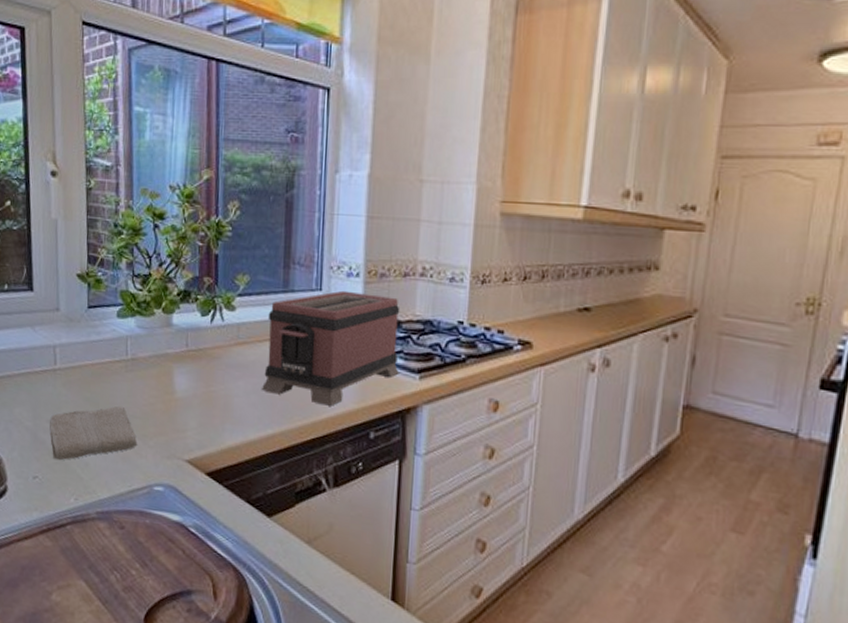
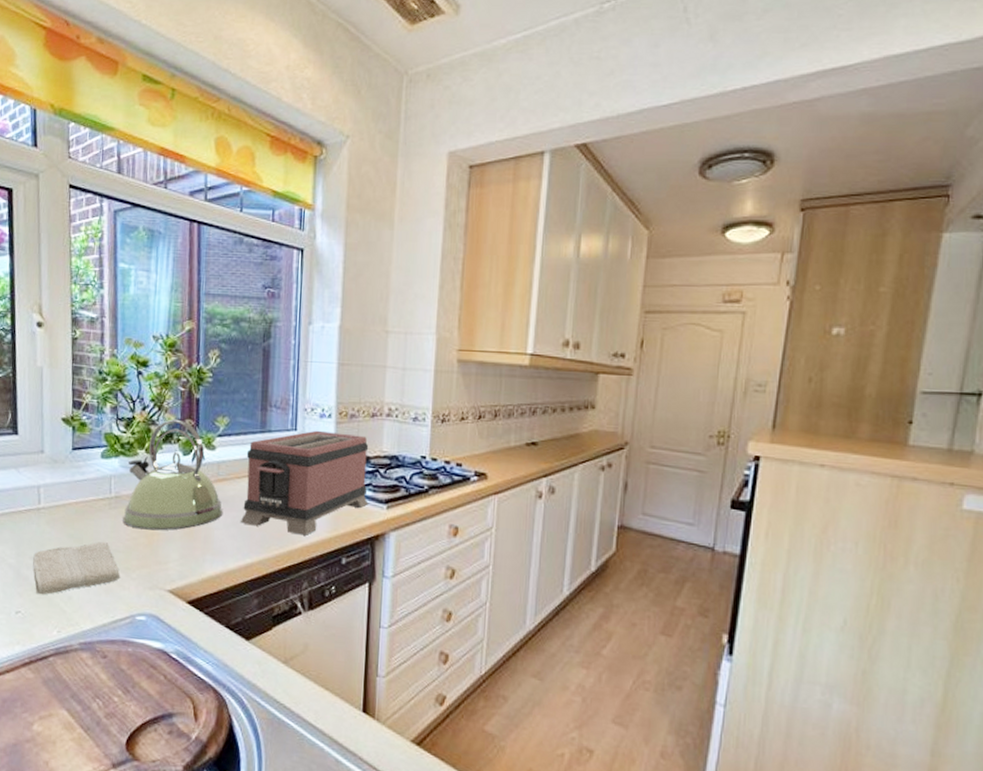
kettle: none [139,276,244,396] -> present [123,419,223,531]

